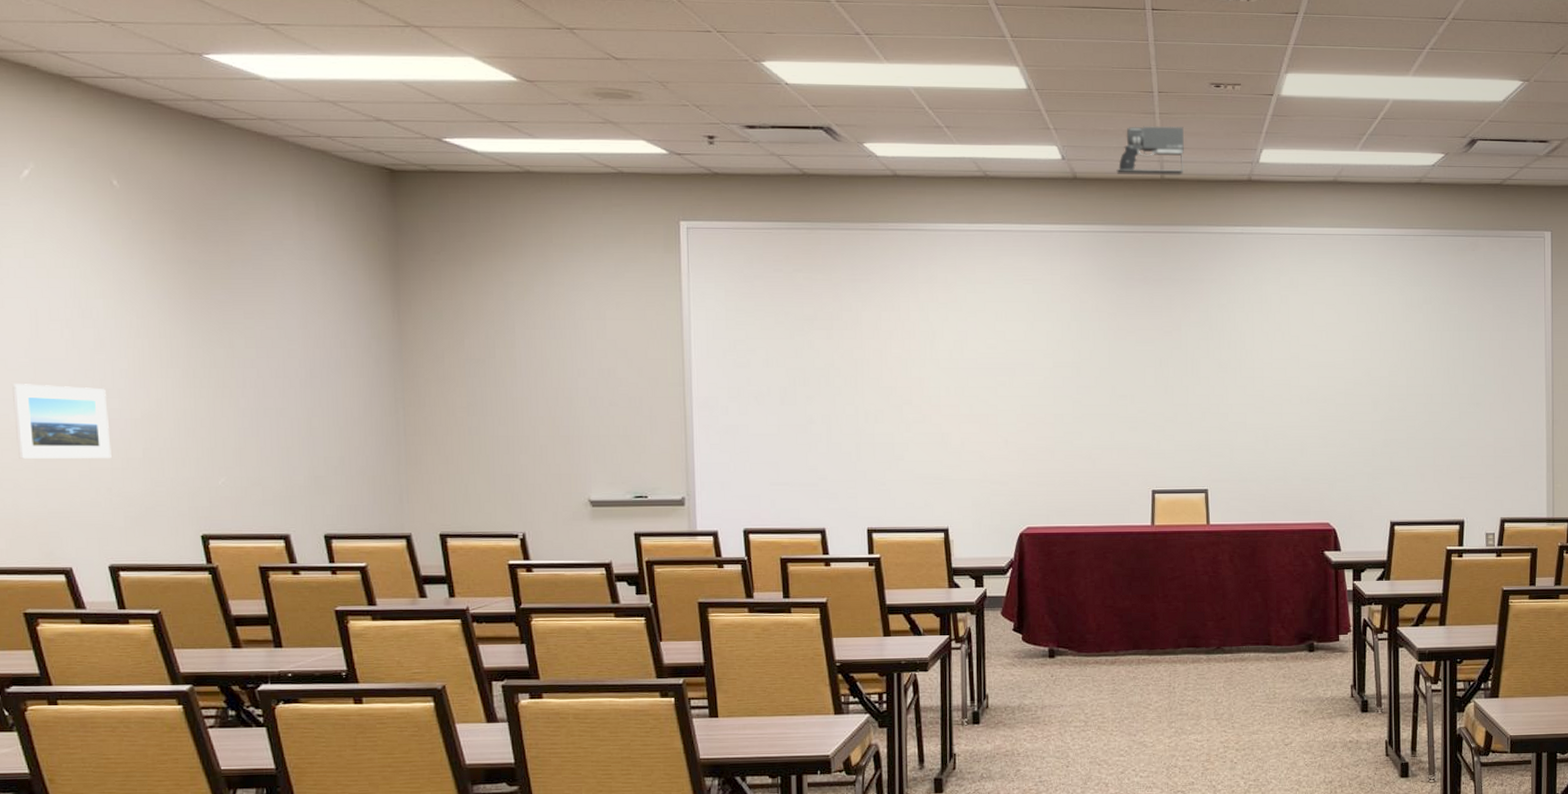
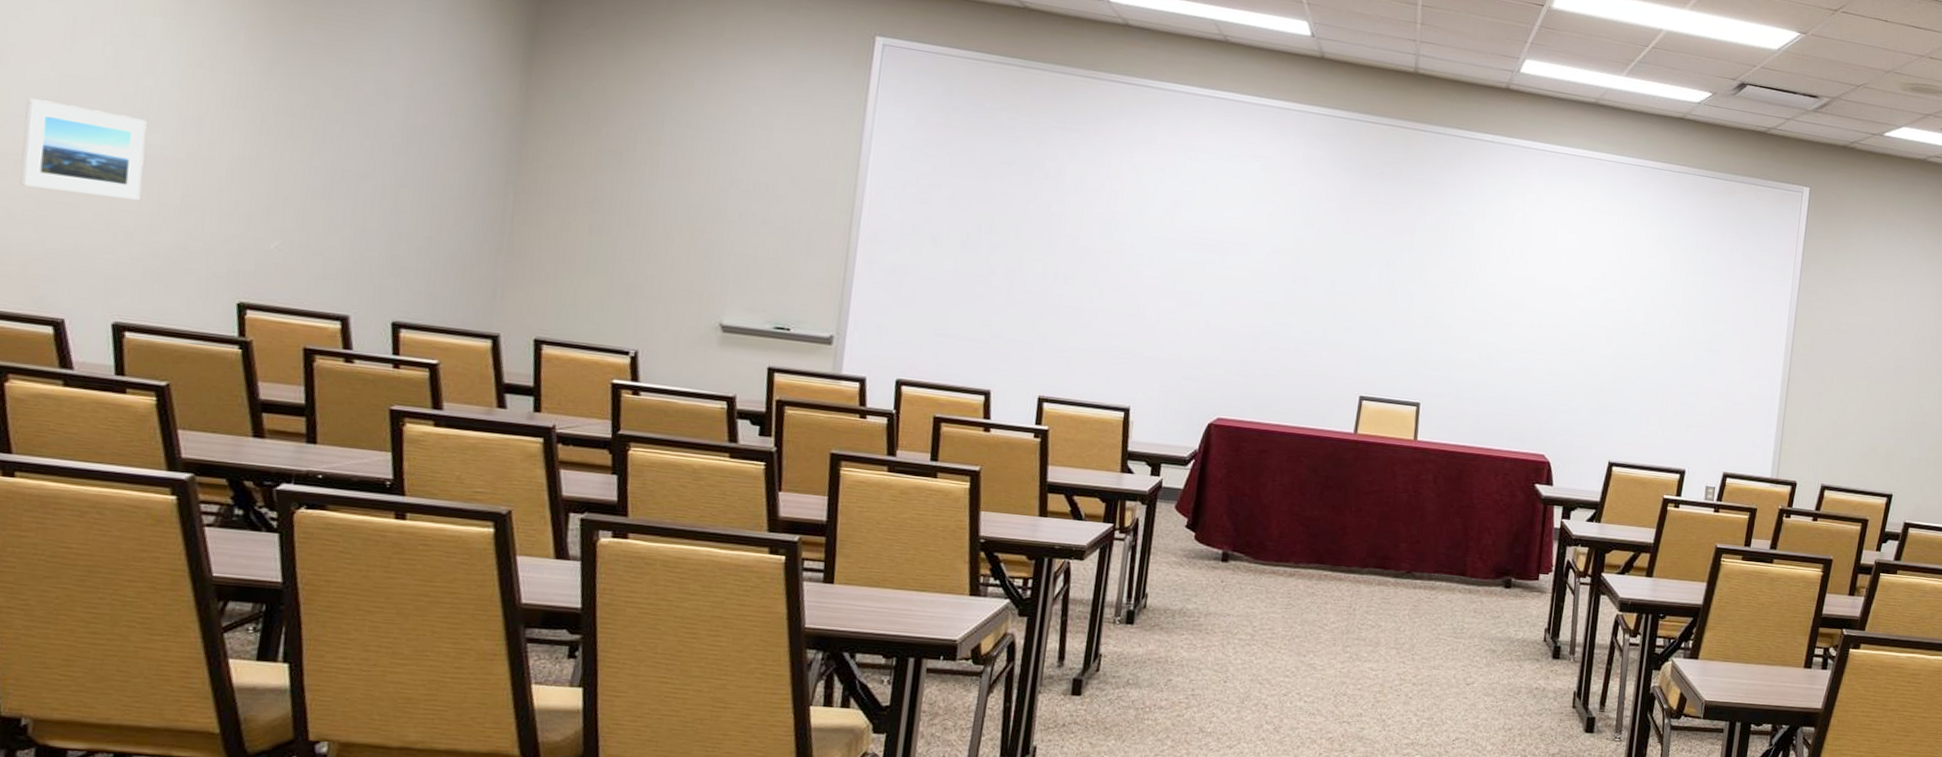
projector: present [1116,126,1184,175] -> none [1368,14,1446,73]

